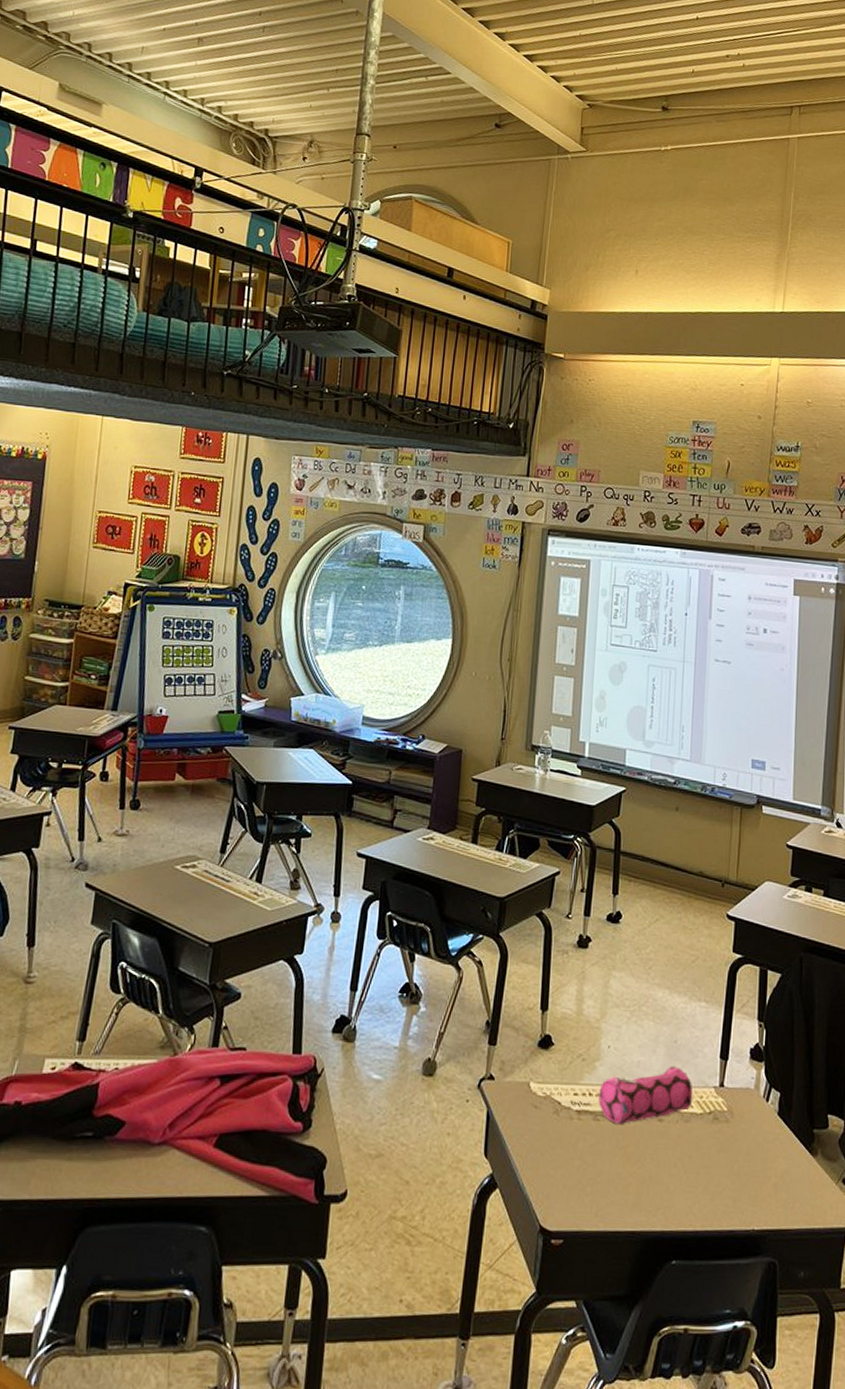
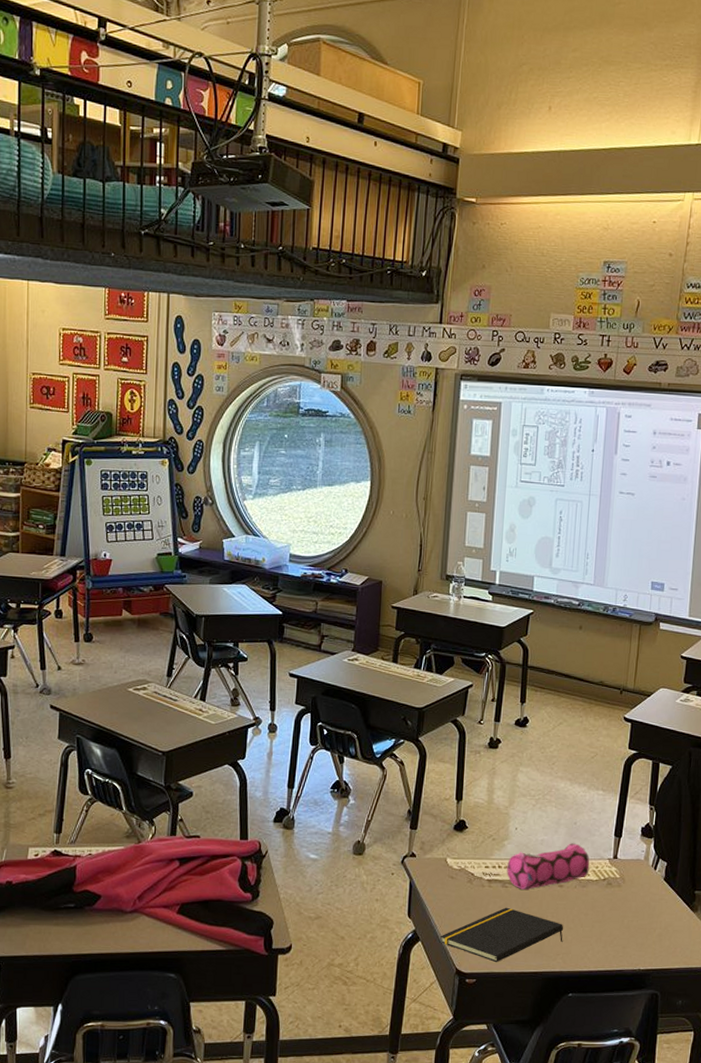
notepad: none [522,1146,665,1219] -> present [440,907,564,963]

